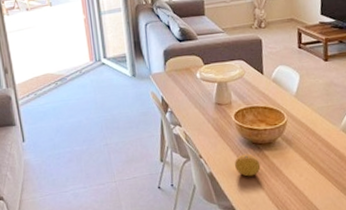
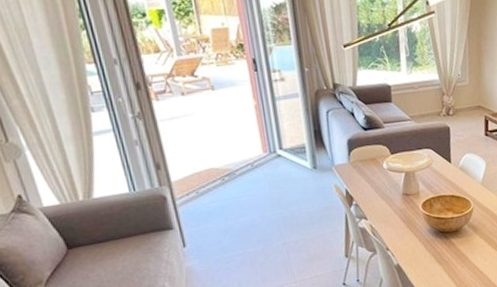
fruit: present [235,154,261,177] -> none [422,243,448,266]

